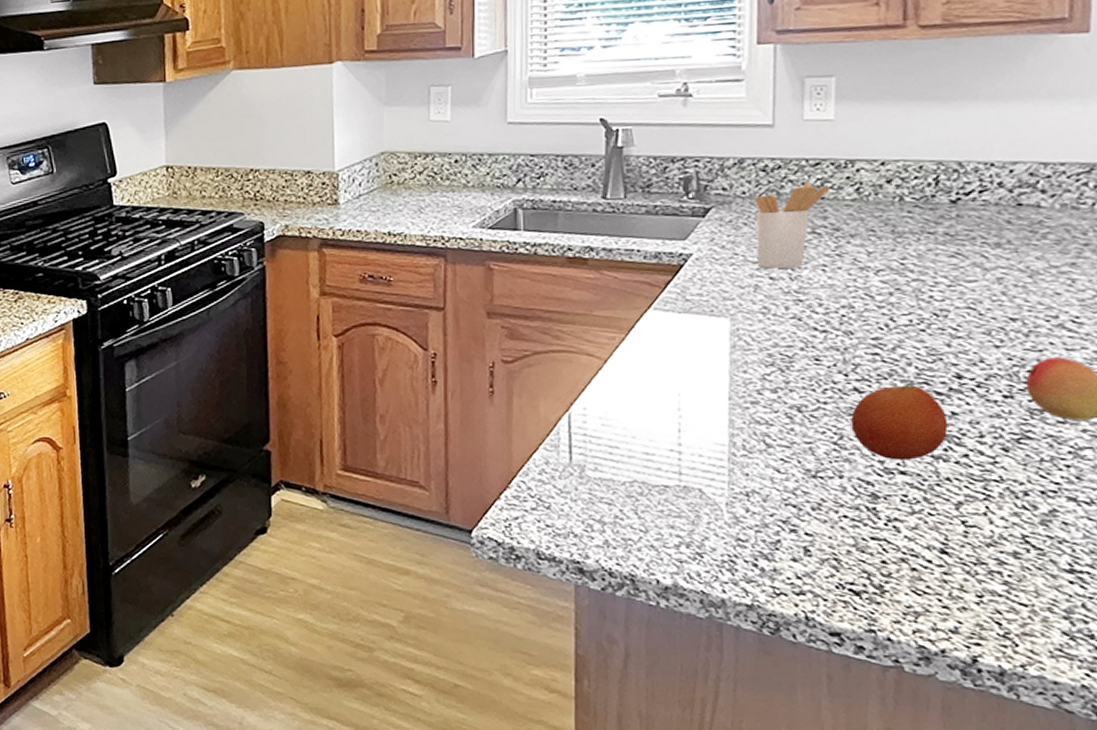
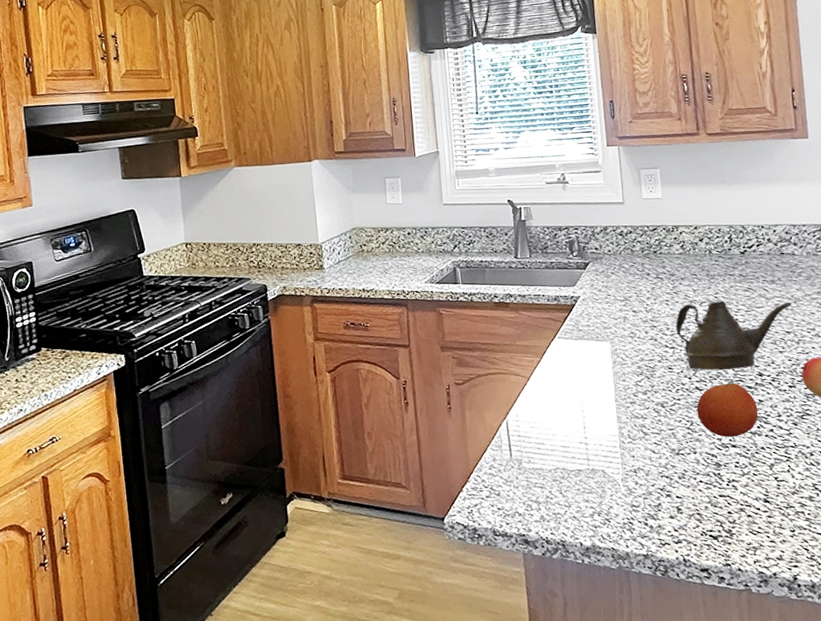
utensil holder: present [754,182,829,269] -> none [617,242,664,305]
teapot: none [833,269,1026,367] -> present [675,301,792,371]

